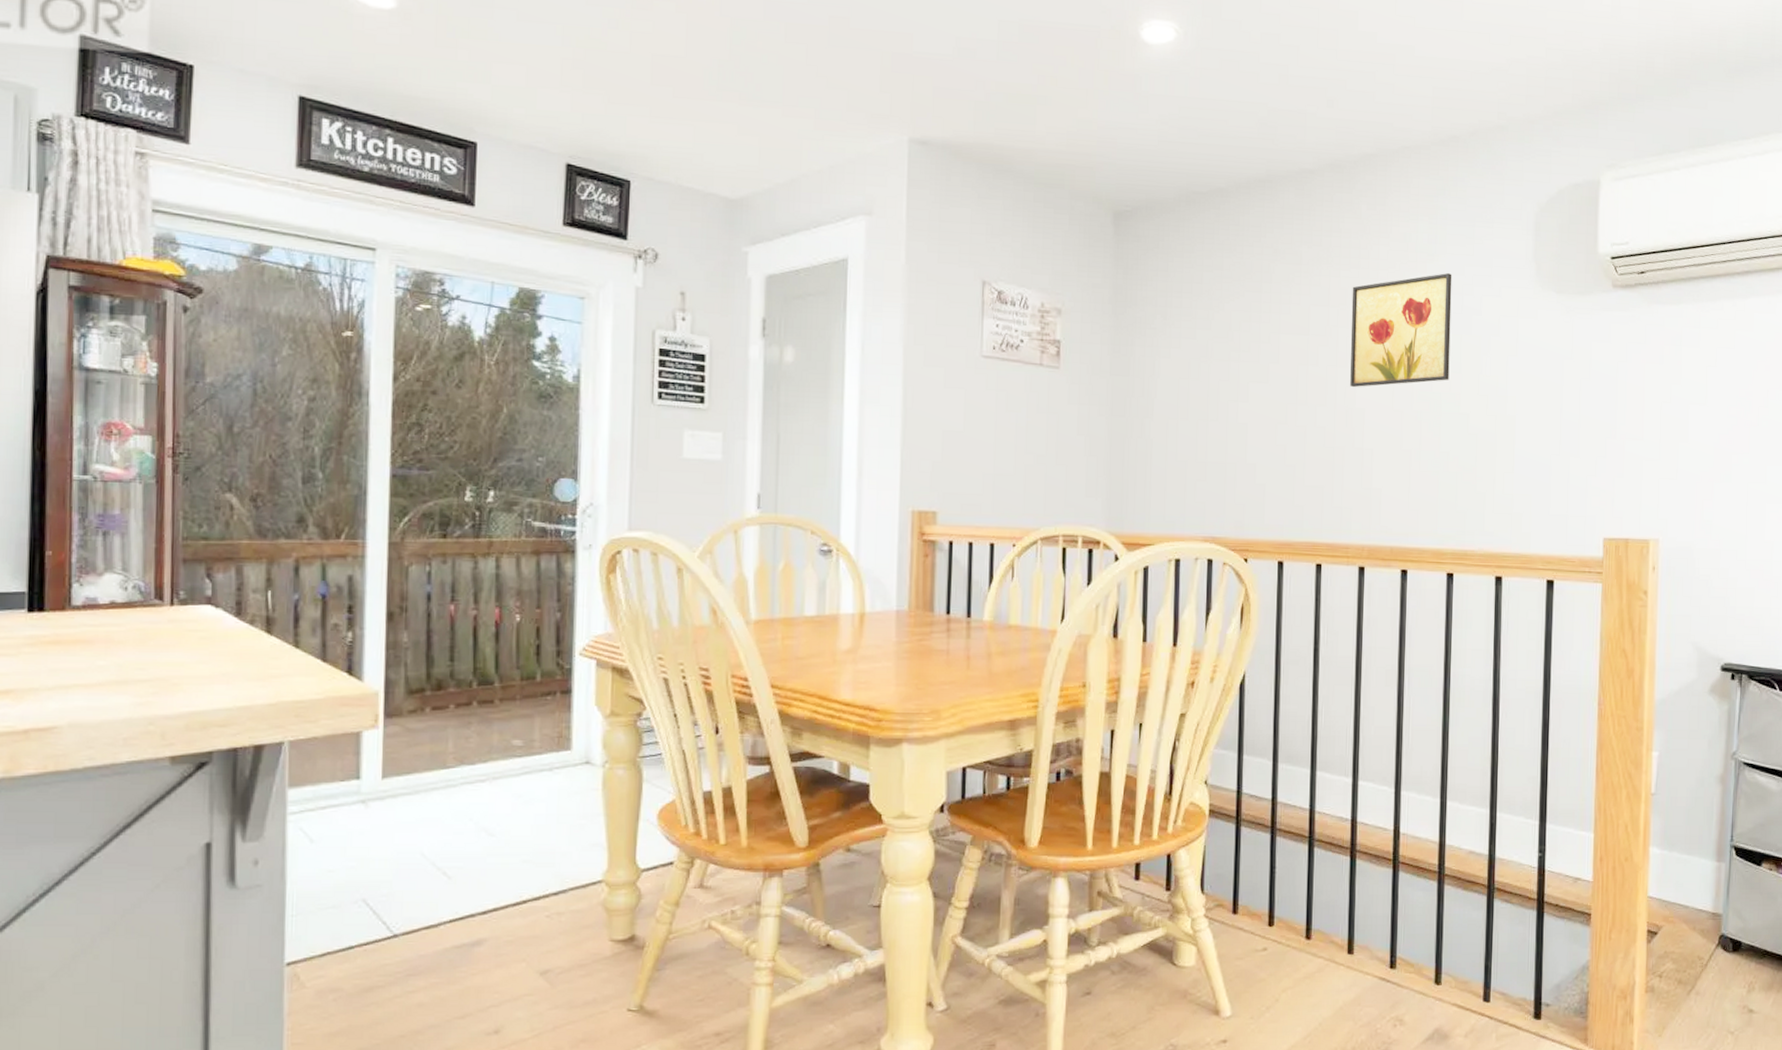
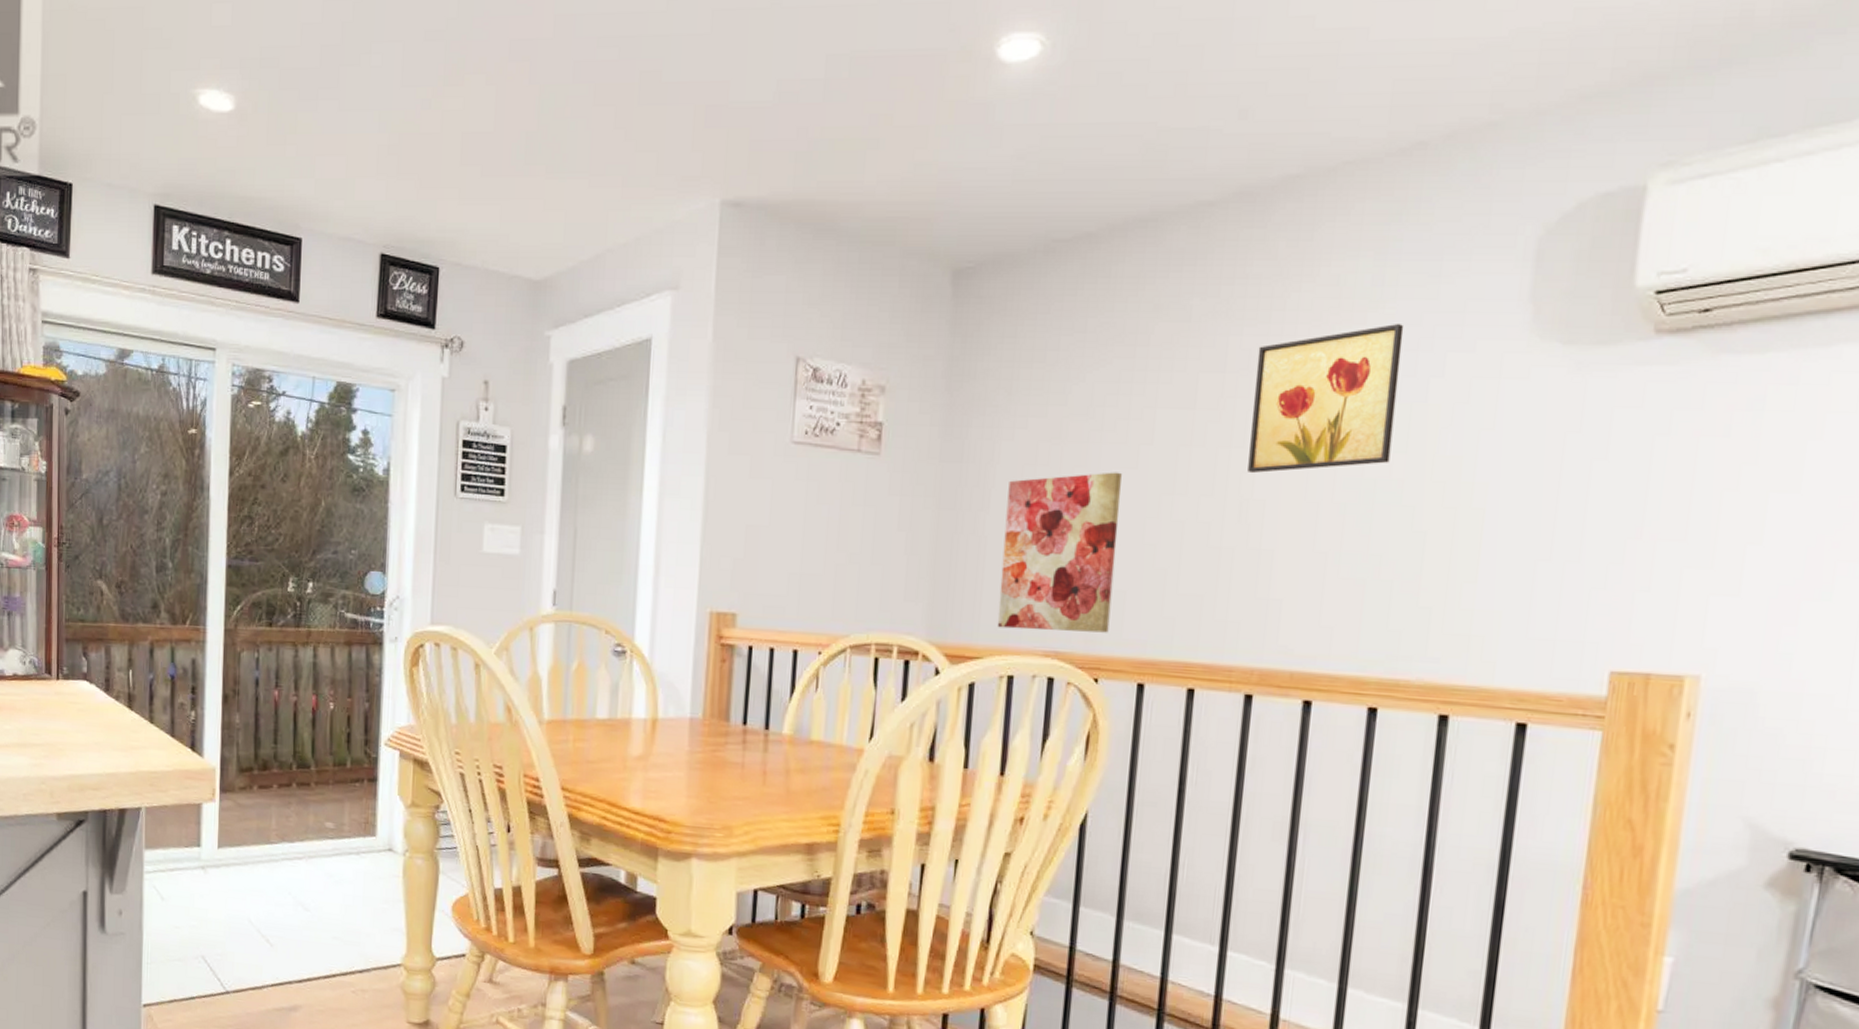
wall art: none [1164,385,1257,520] -> present [997,472,1122,633]

